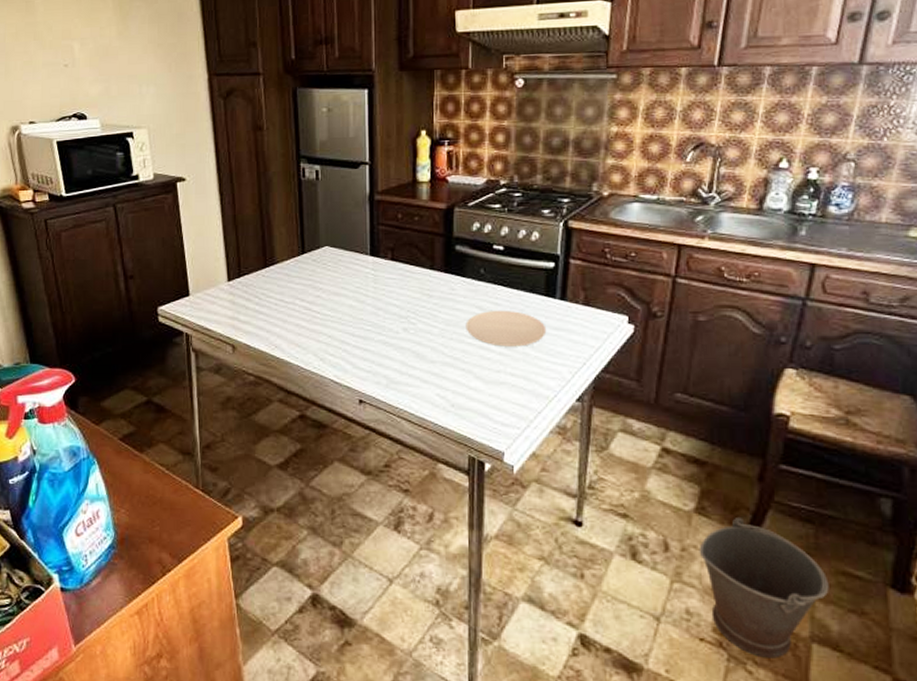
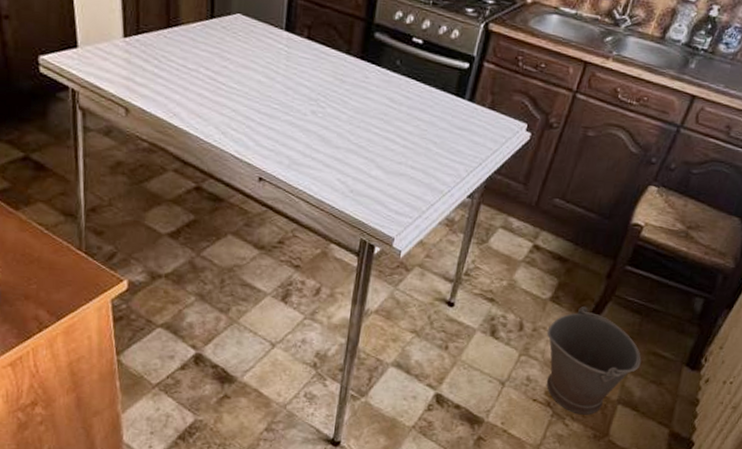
plate: present [465,310,547,347] -> none [374,103,452,142]

